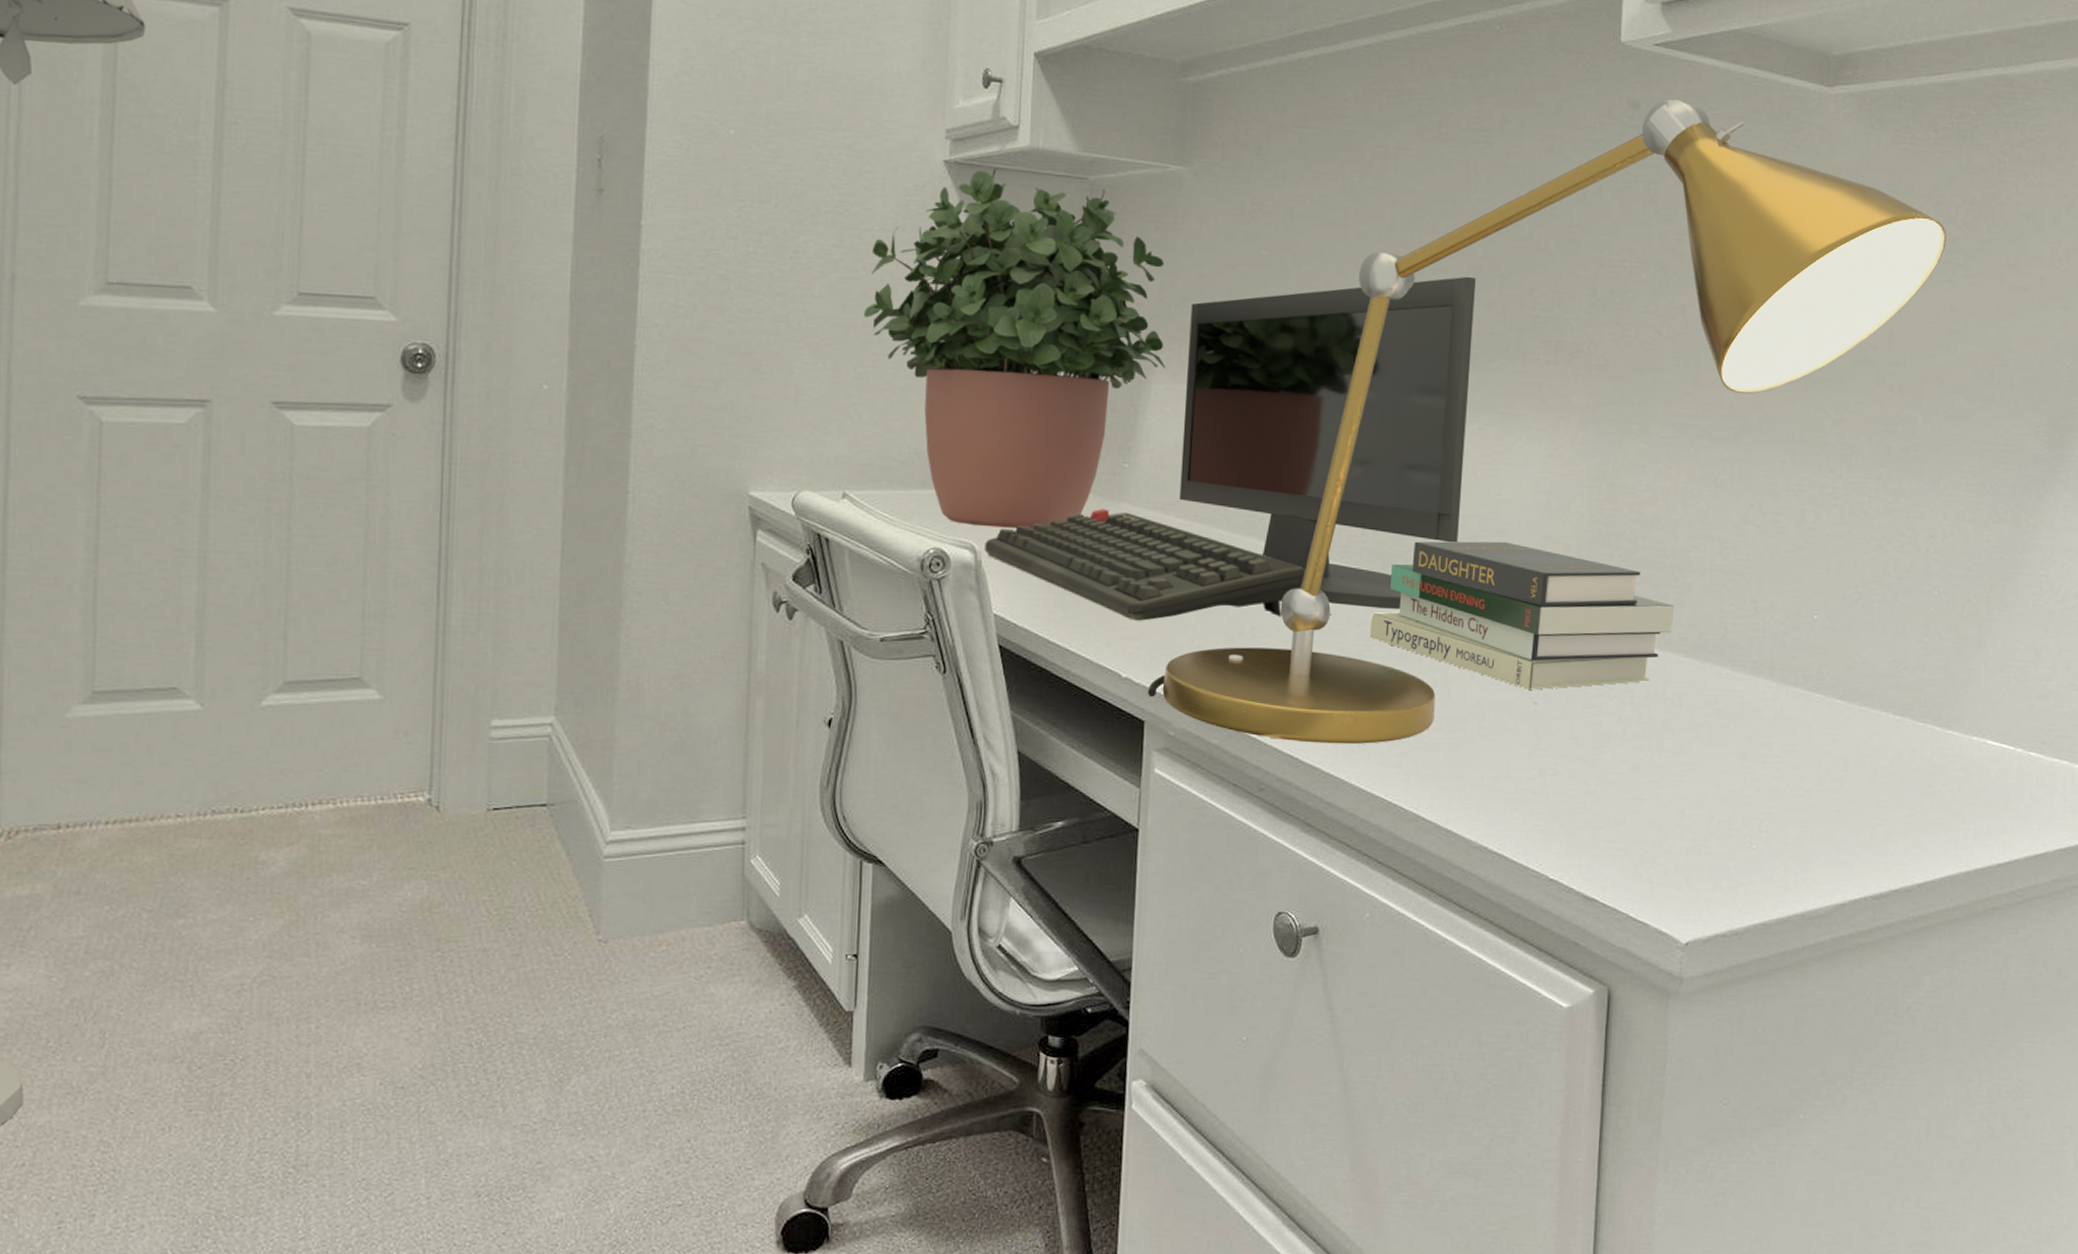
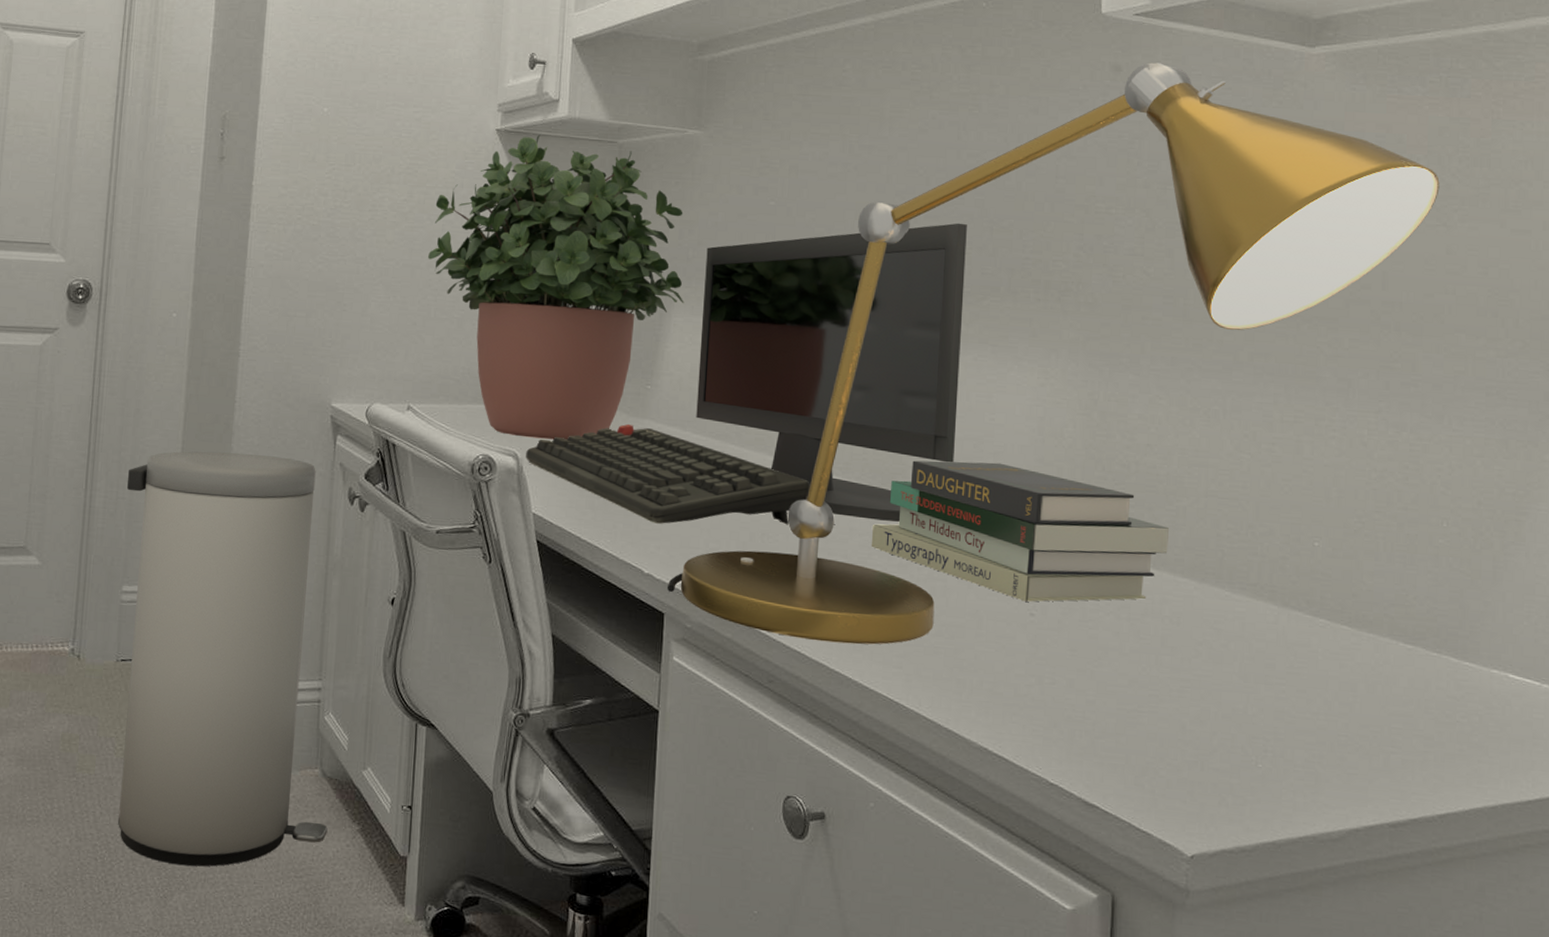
pedal bin: none [491,553,758,1044] -> present [117,451,328,867]

